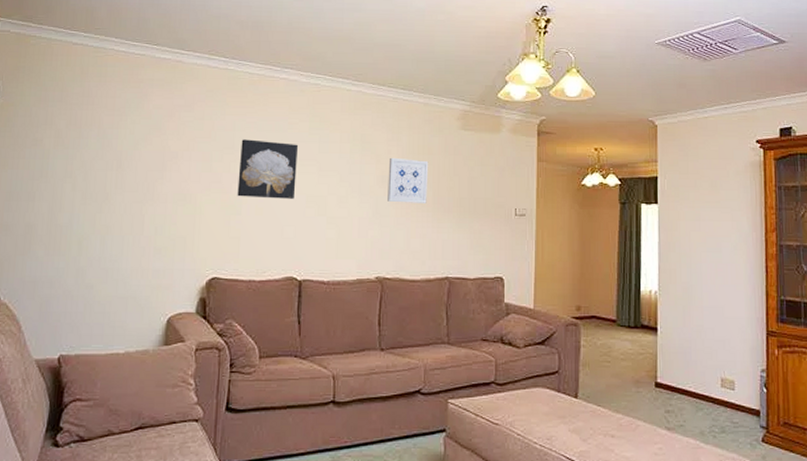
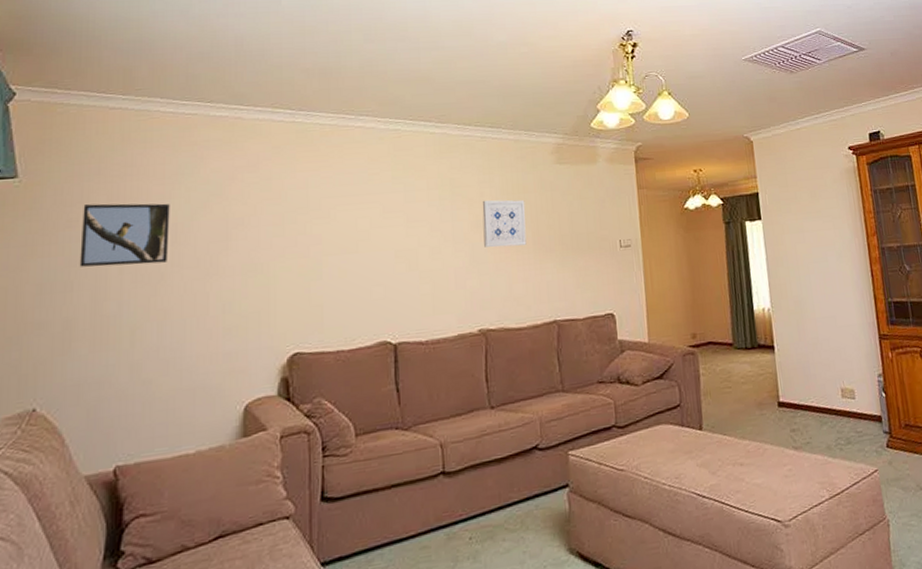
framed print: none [41,127,117,184] -> present [79,203,170,267]
wall art: present [237,139,299,199] -> none [315,195,382,260]

